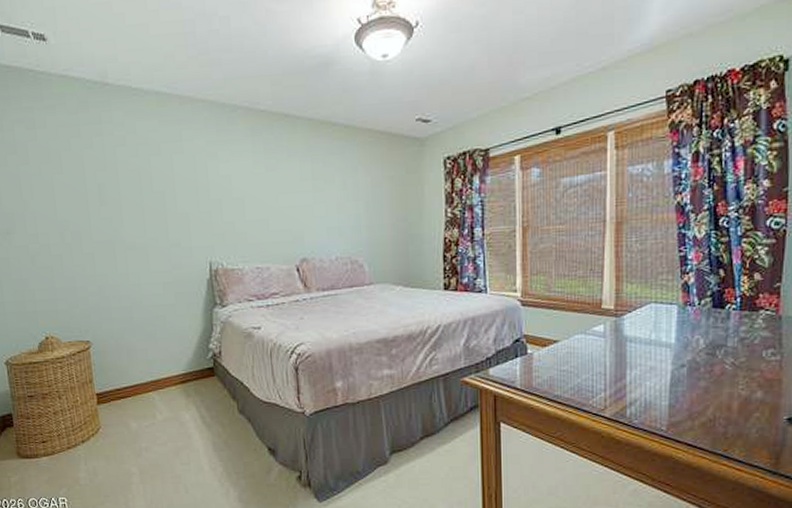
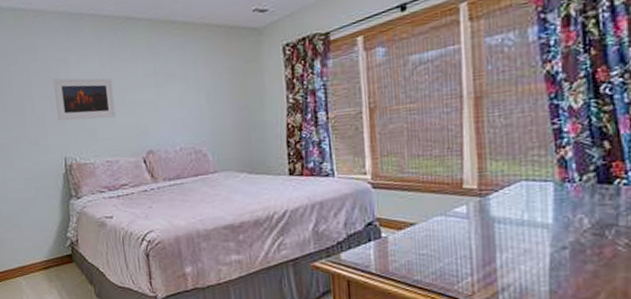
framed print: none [200,174,269,222] -> present [53,78,116,121]

